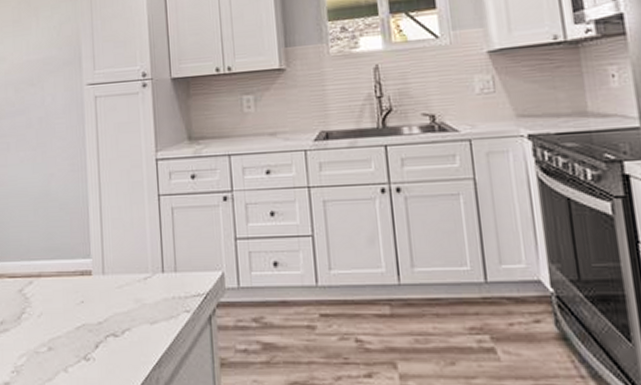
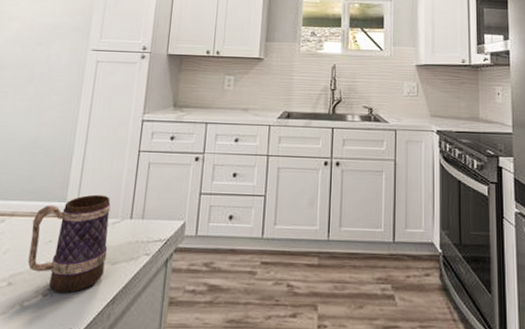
mug: none [61,248,144,356] -> present [28,194,111,293]

